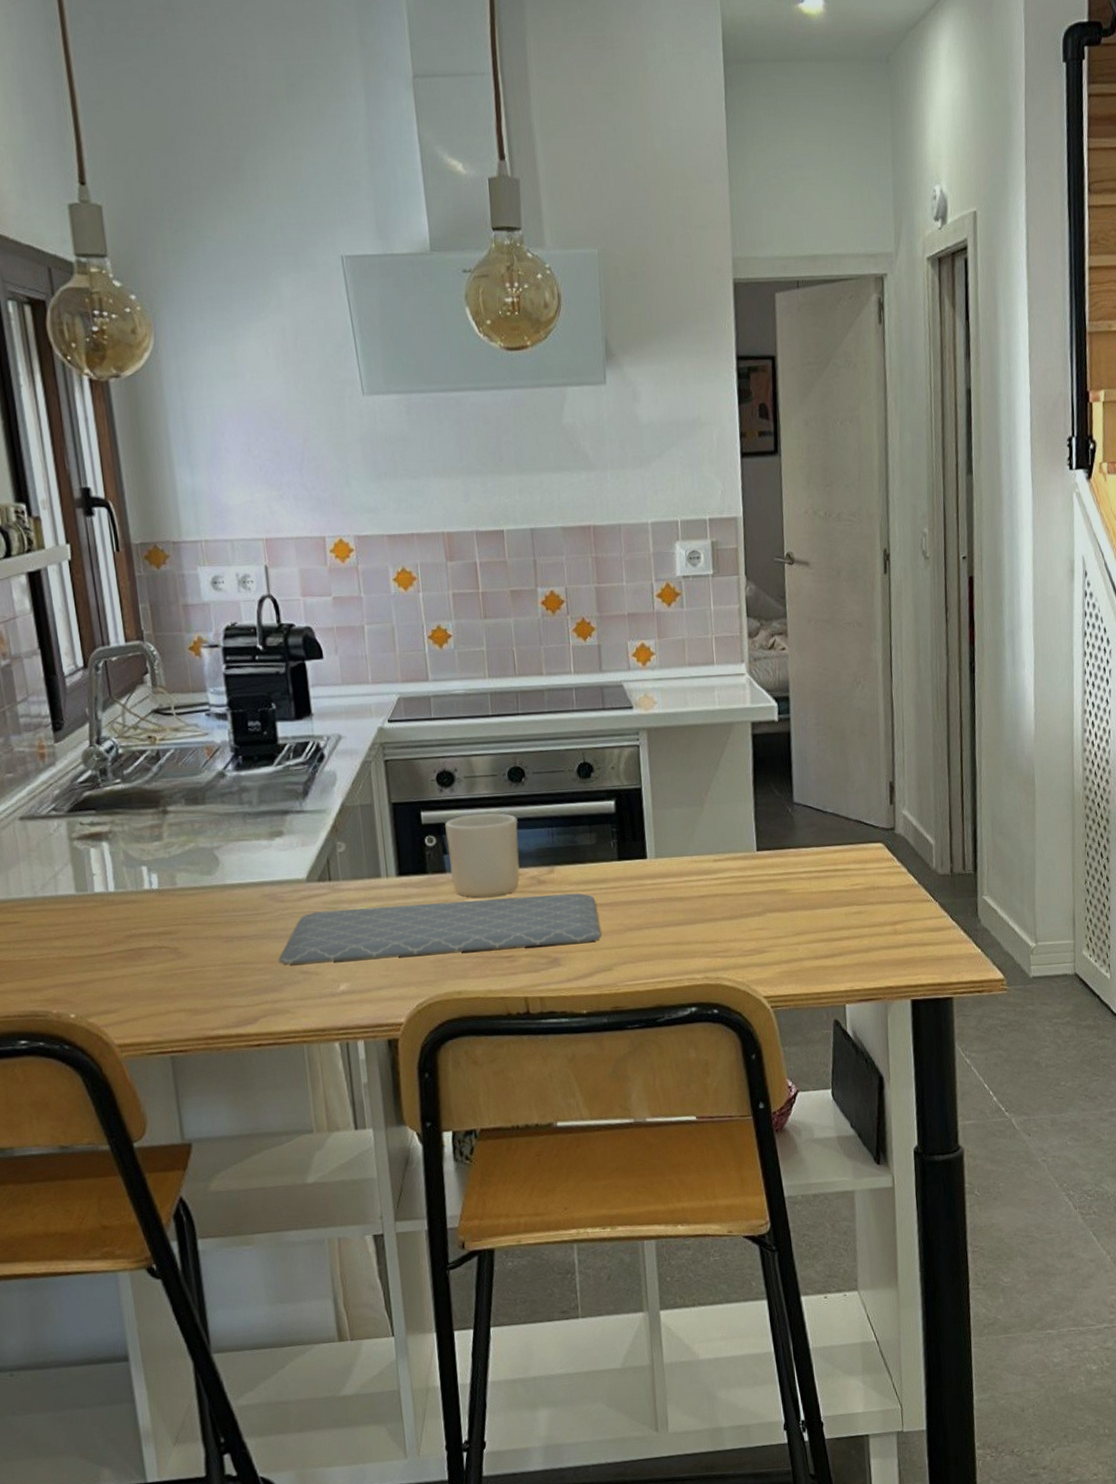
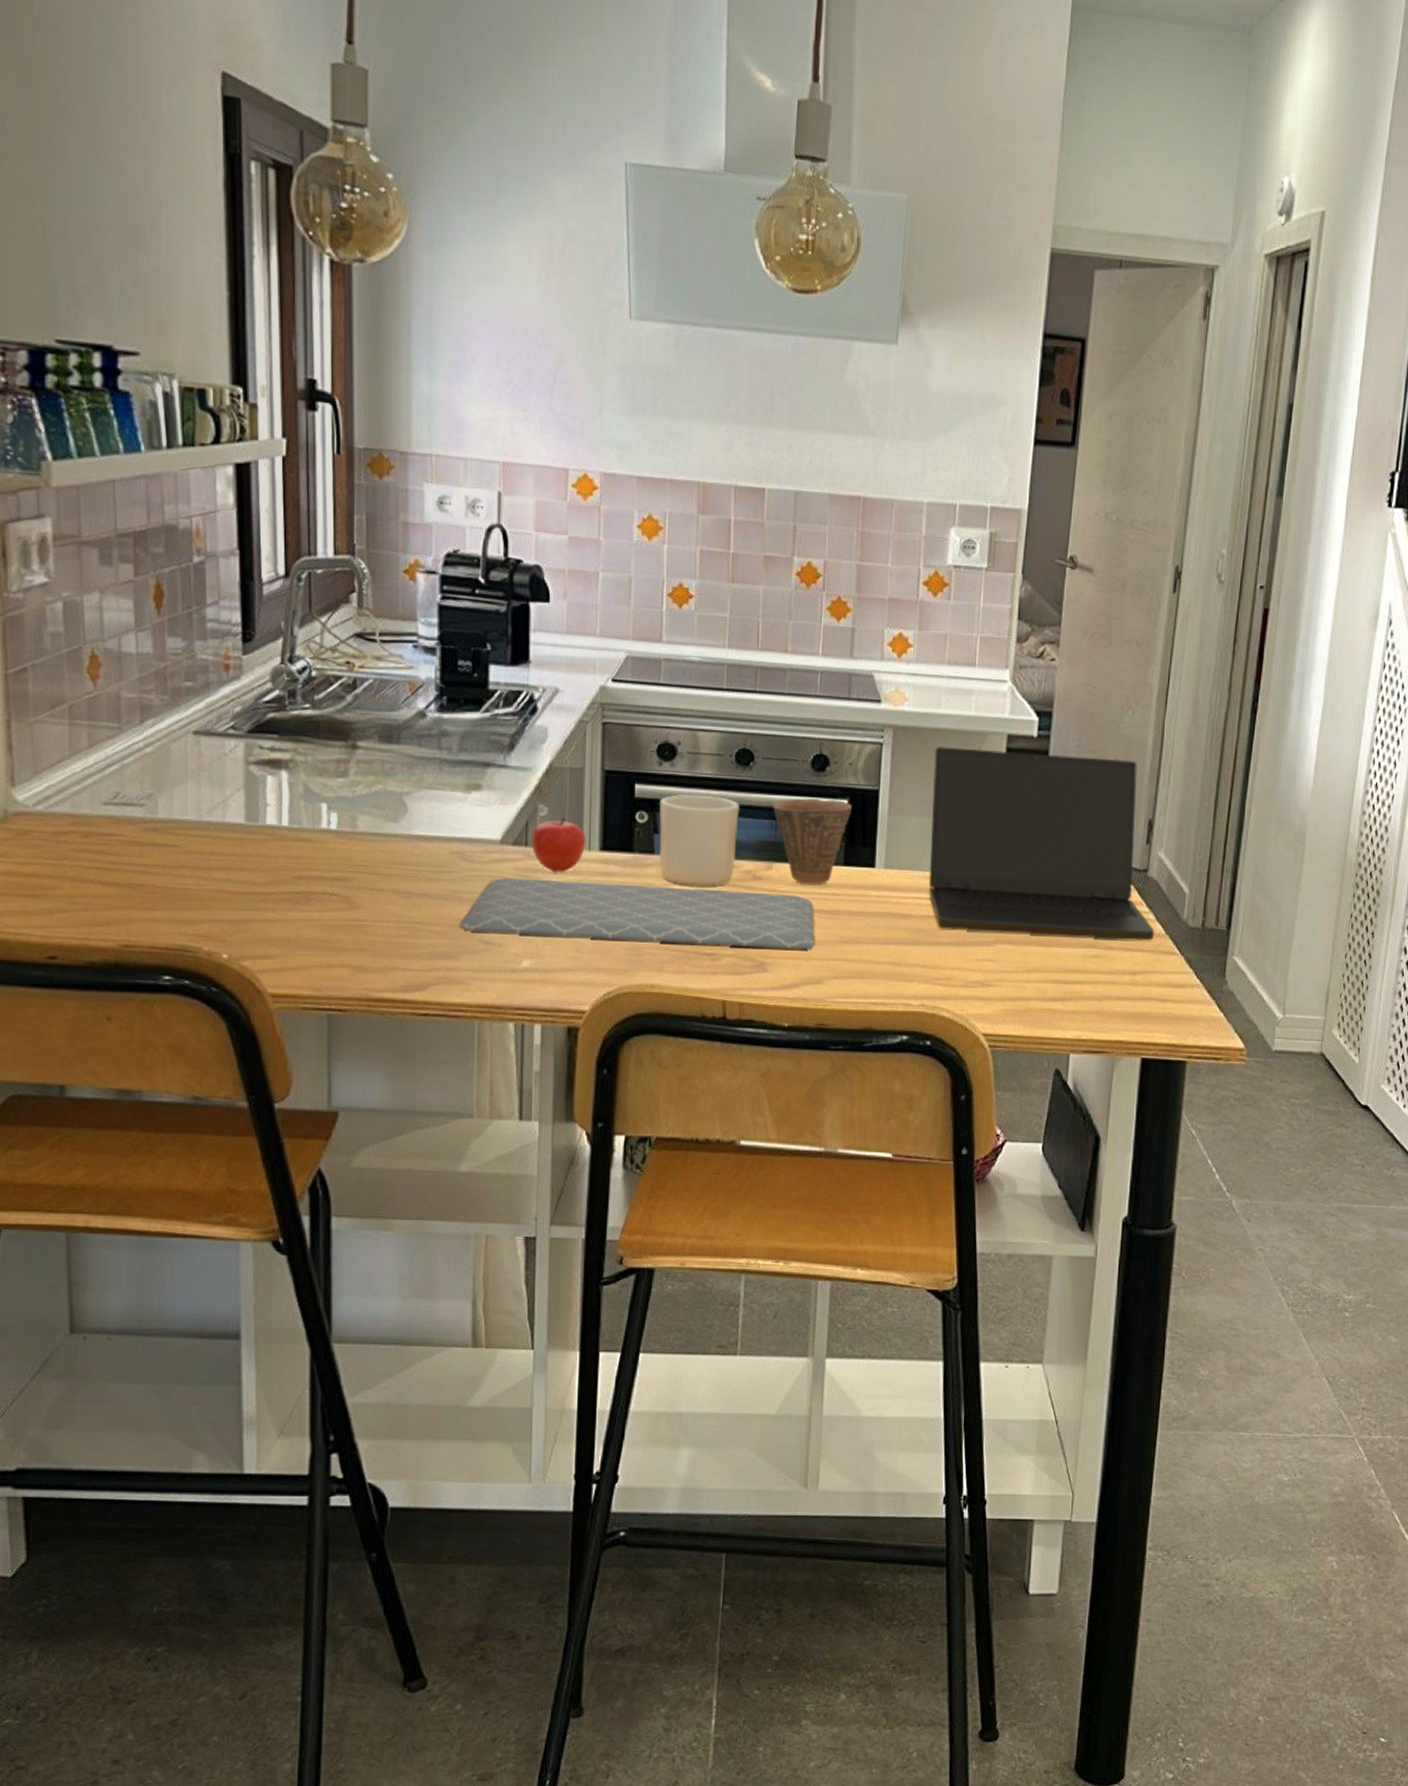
fruit: none [333,849,384,901] -> present [531,816,586,872]
cup: none [547,802,619,882] -> present [773,798,851,885]
laptop: none [687,730,909,906] -> present [928,746,1155,941]

